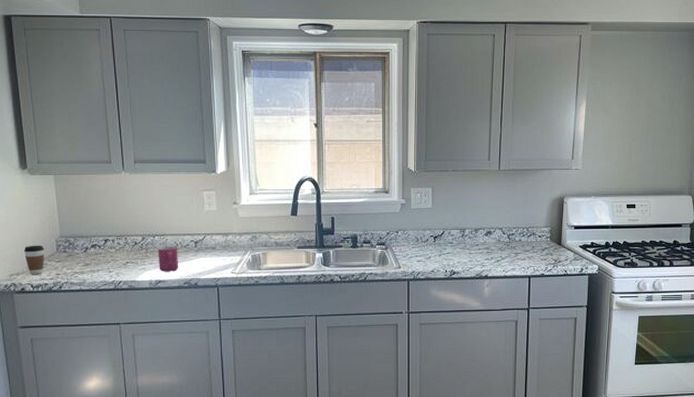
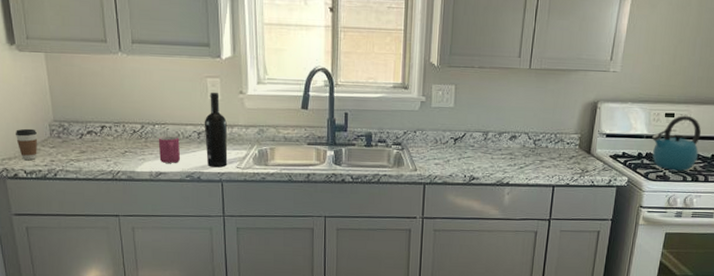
wine bottle: none [200,203,223,274] -> present [204,92,228,168]
kettle: none [616,206,662,257] -> present [651,115,702,171]

